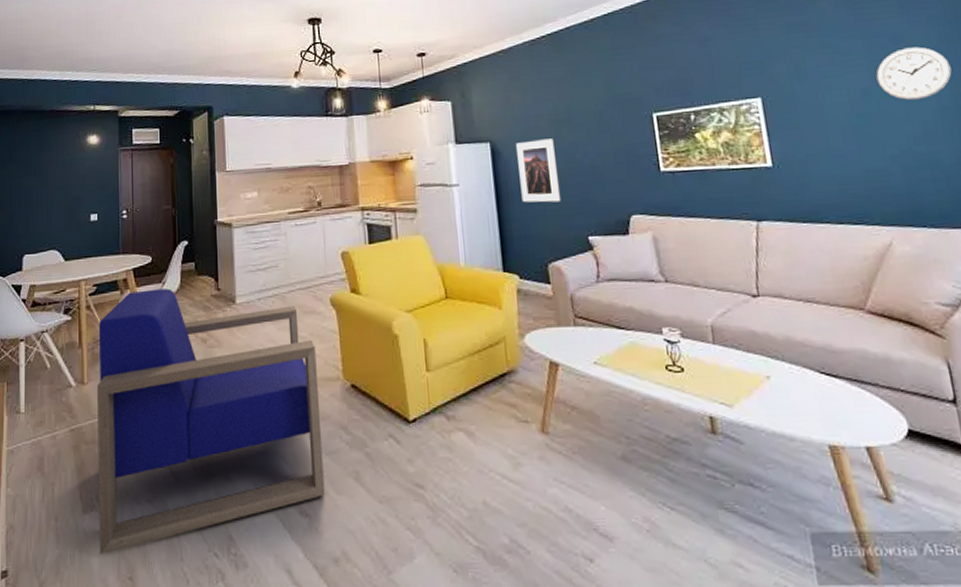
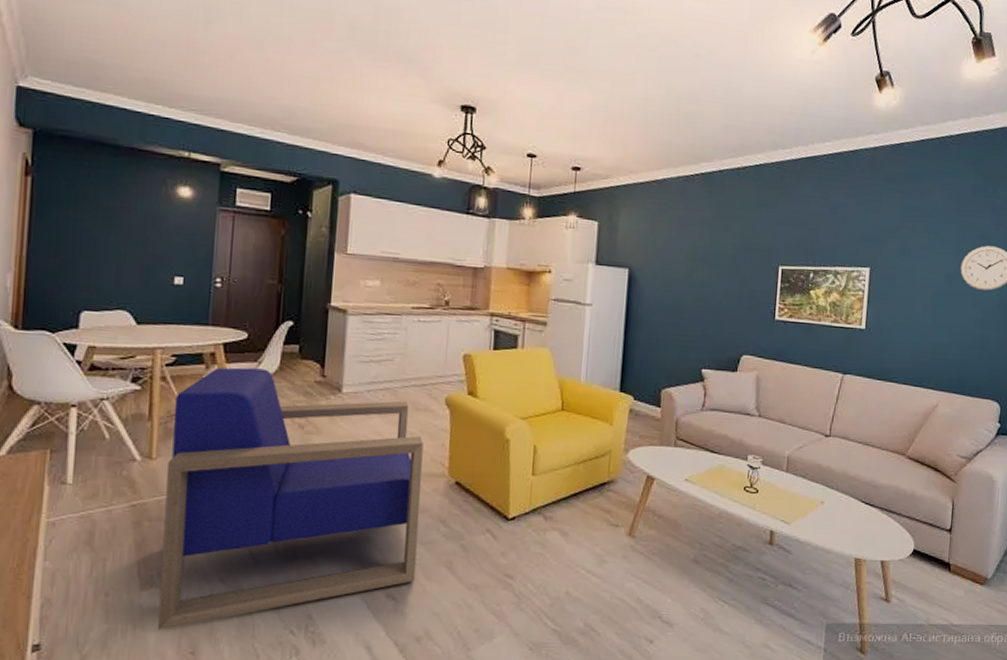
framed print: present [516,138,562,203] -> none [649,273,688,334]

